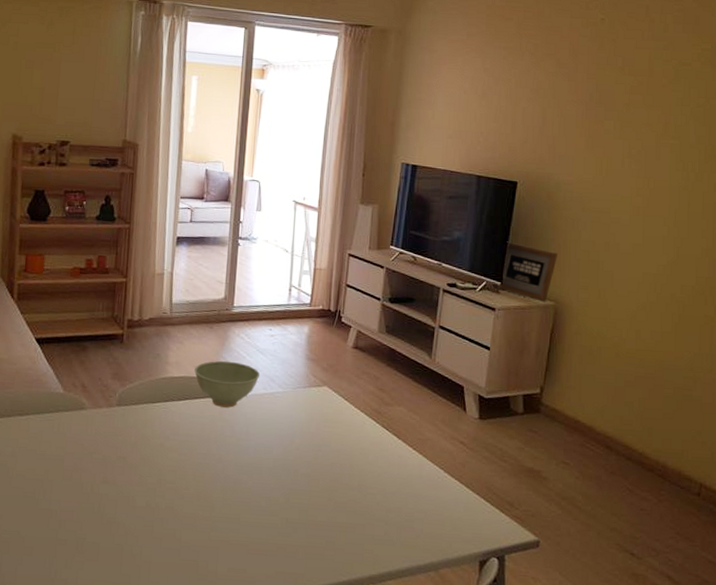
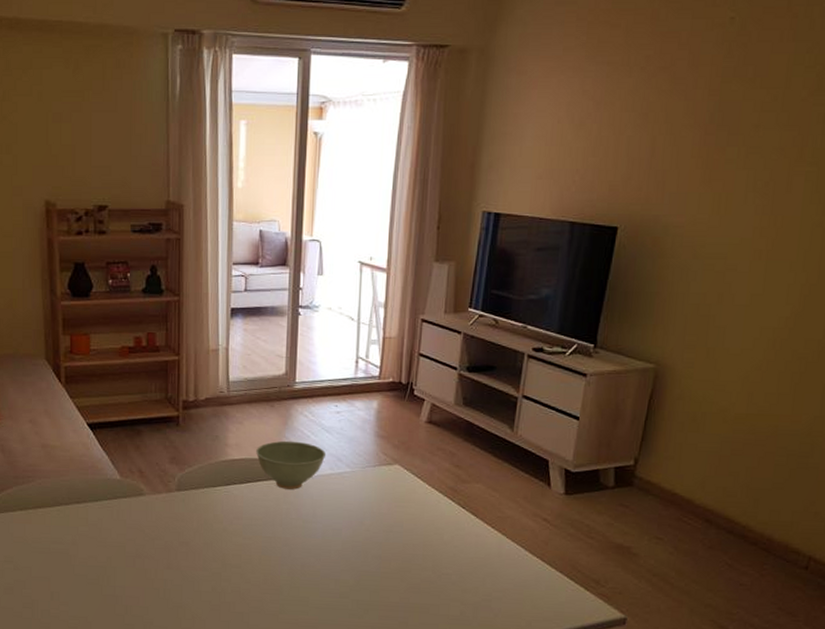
picture frame: present [493,241,558,303] -> none [585,297,662,366]

